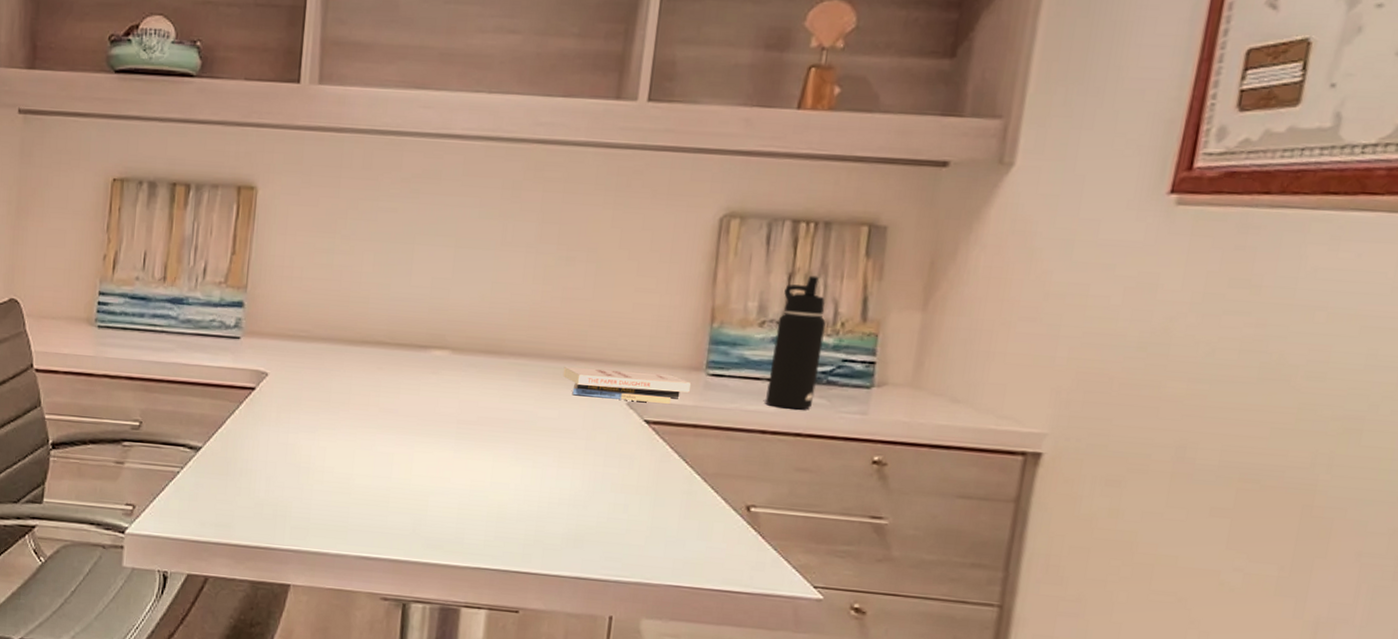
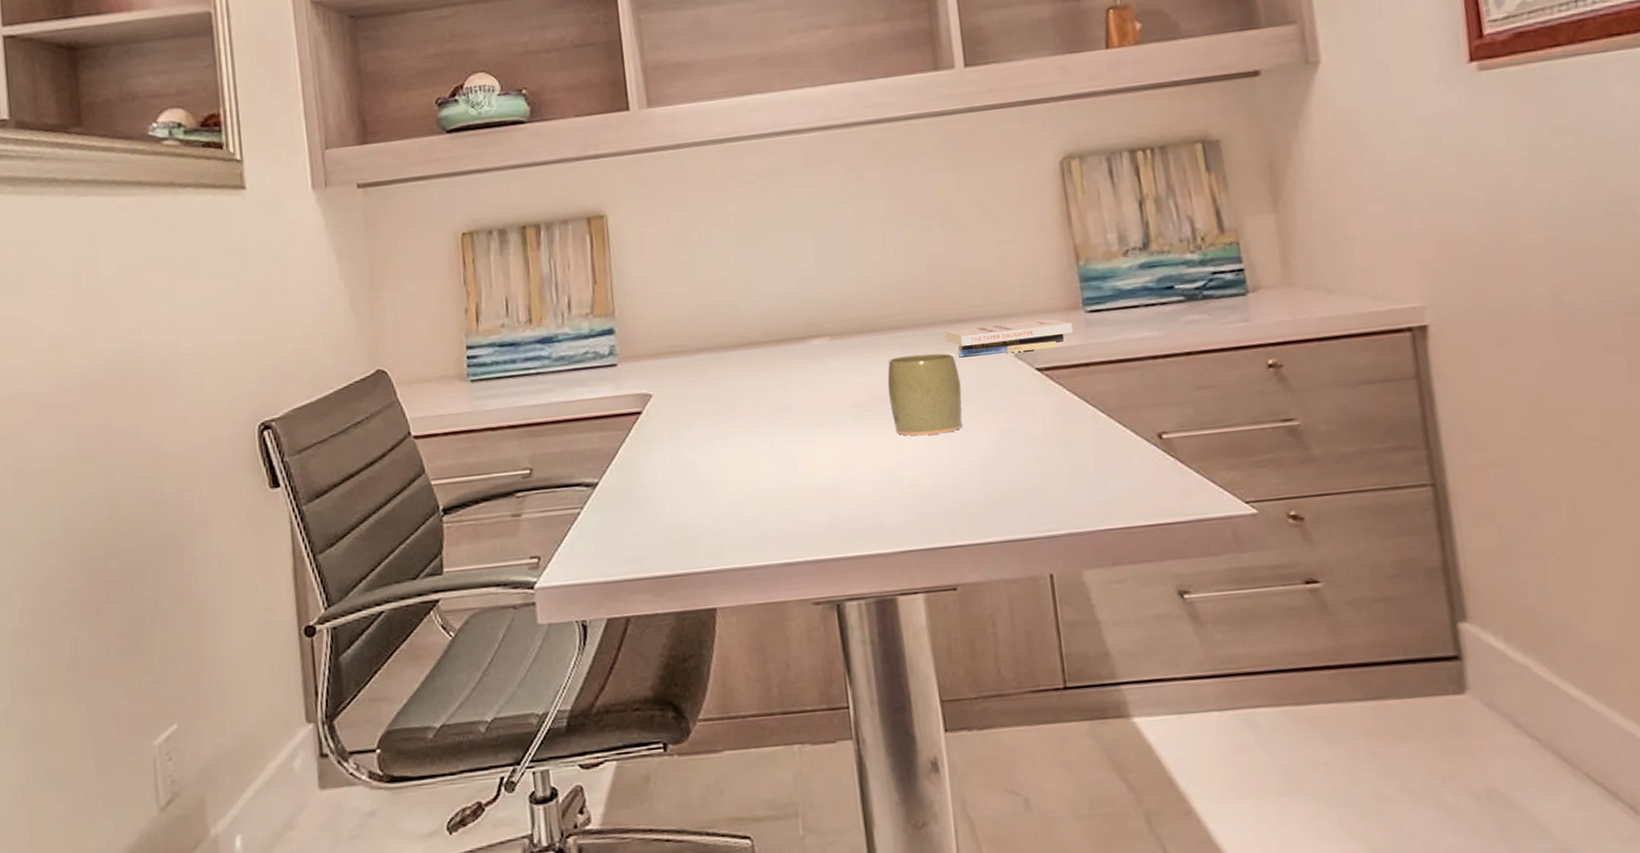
mug: none [494,383,569,465] -> present [887,353,962,436]
water bottle: present [765,275,826,410] -> none [1139,198,1195,331]

